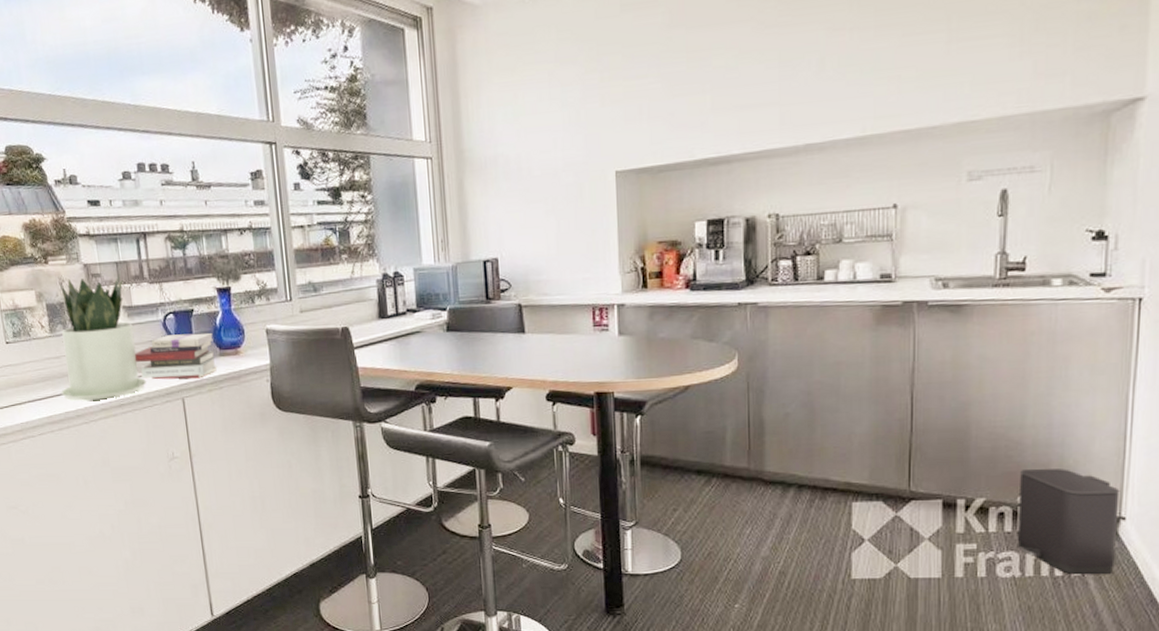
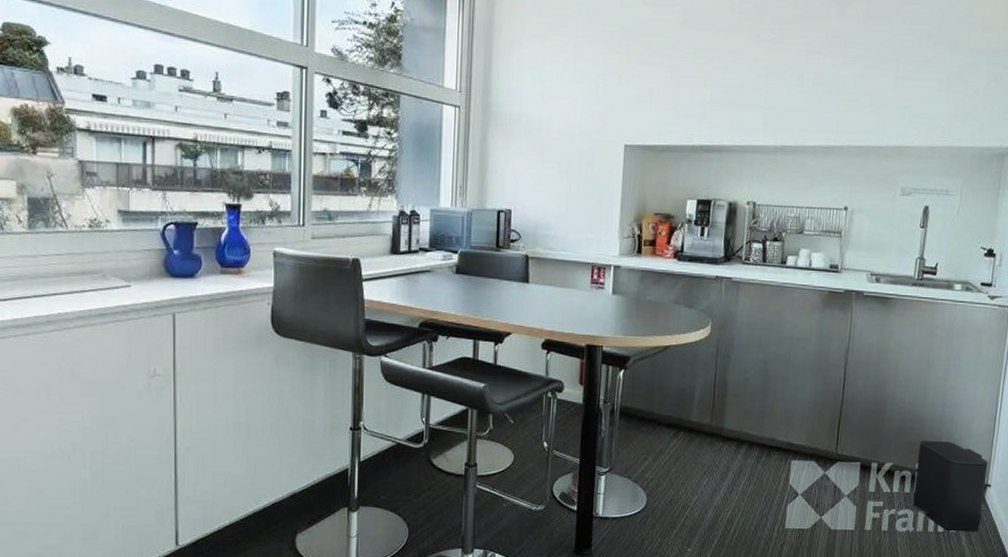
planter: present [59,274,146,401] -> none [32,173,134,307]
books: present [135,333,217,379] -> none [126,246,215,295]

